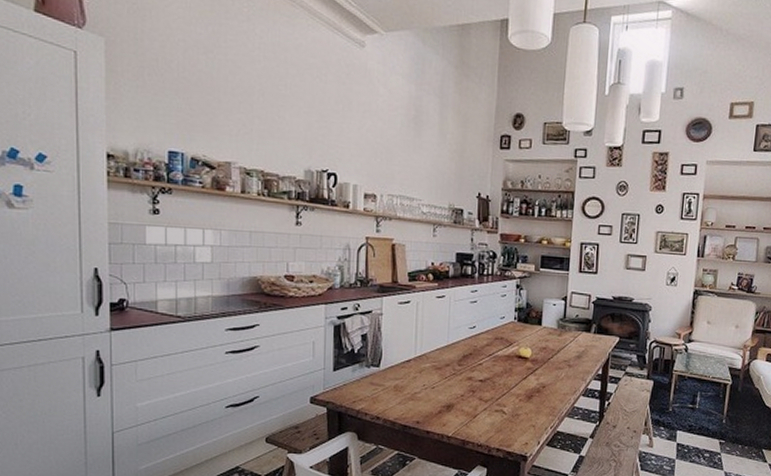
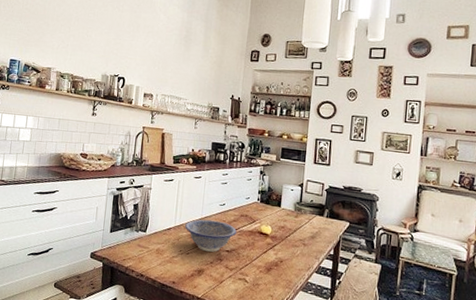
decorative bowl: none [428,346,491,383] -> present [185,219,237,252]

